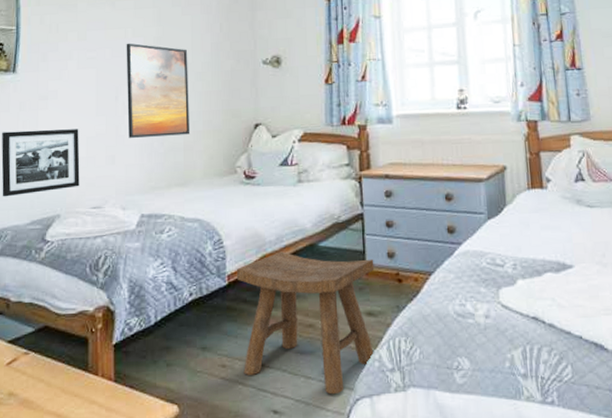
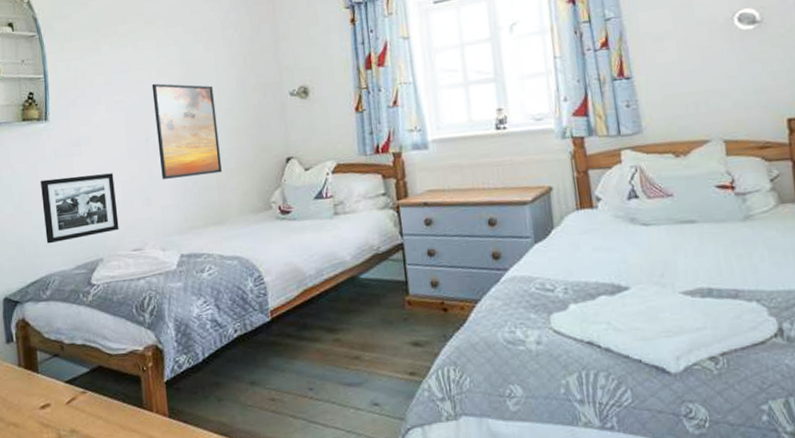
stool: present [237,251,375,395] -> none [279,285,423,425]

